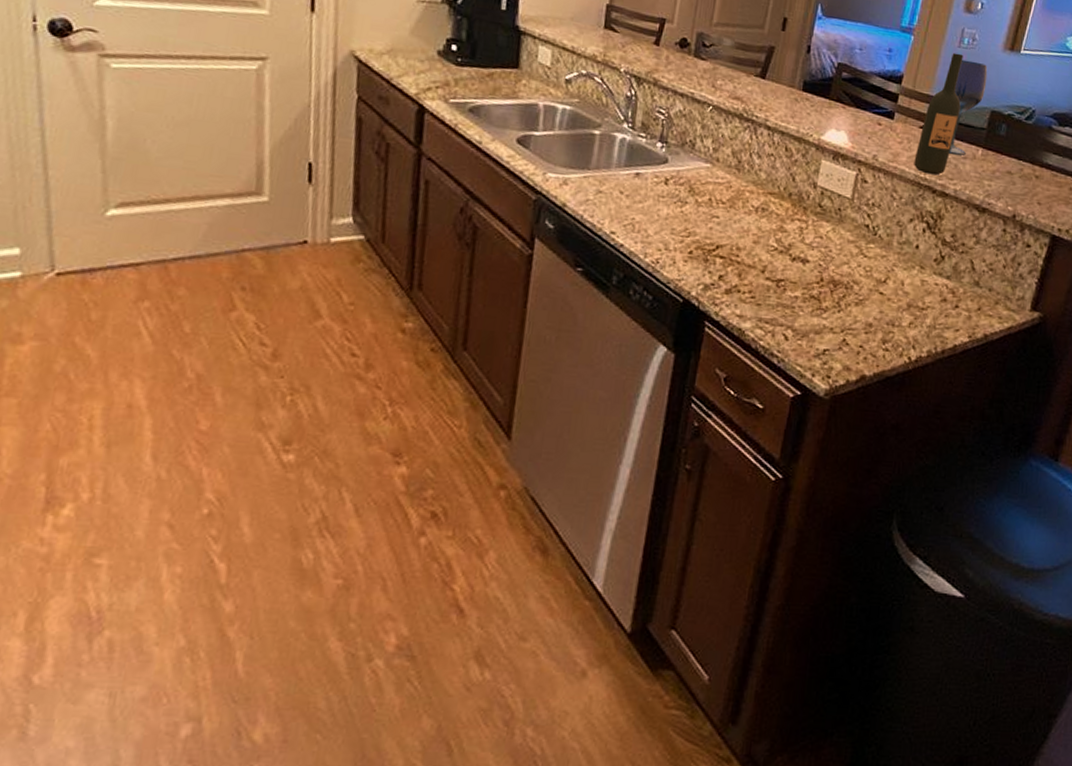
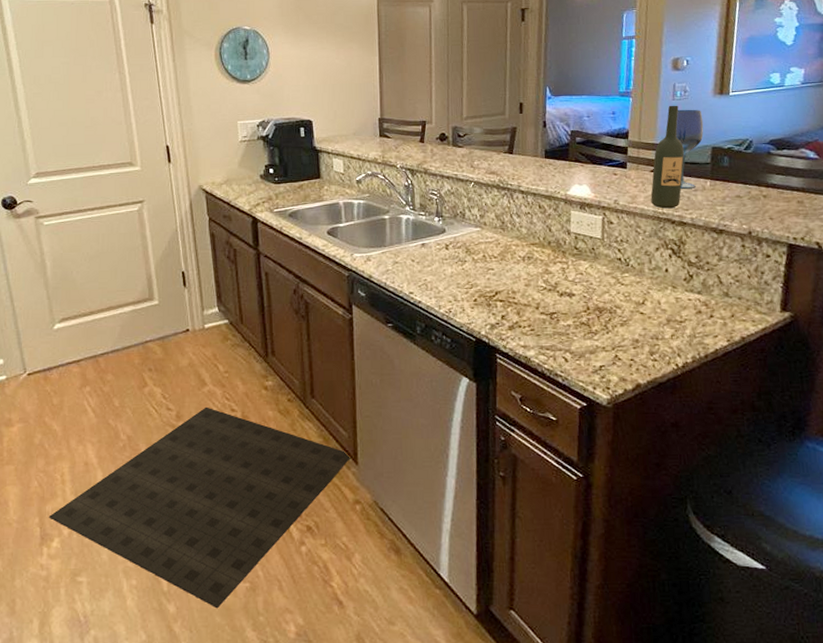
doormat: none [63,348,506,609] -> present [50,408,353,608]

